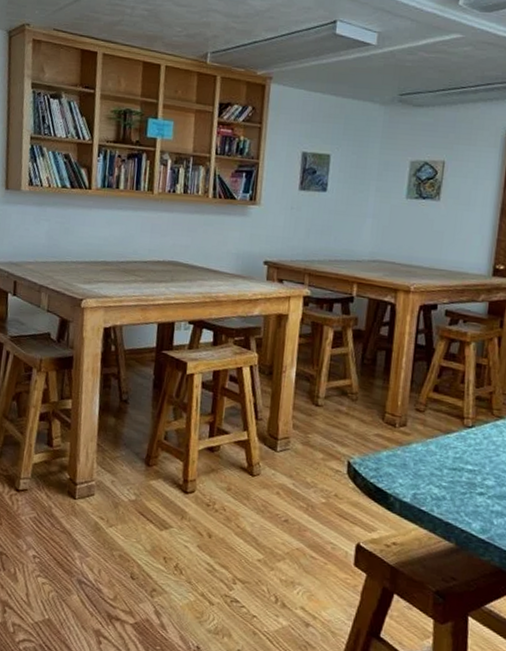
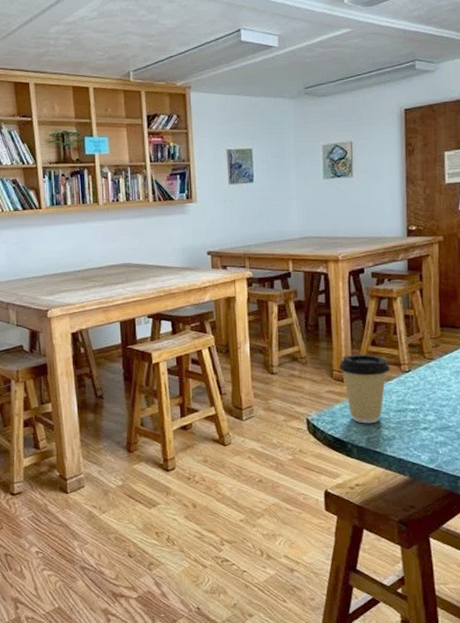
coffee cup: none [392,398,452,479] -> present [338,354,391,424]

